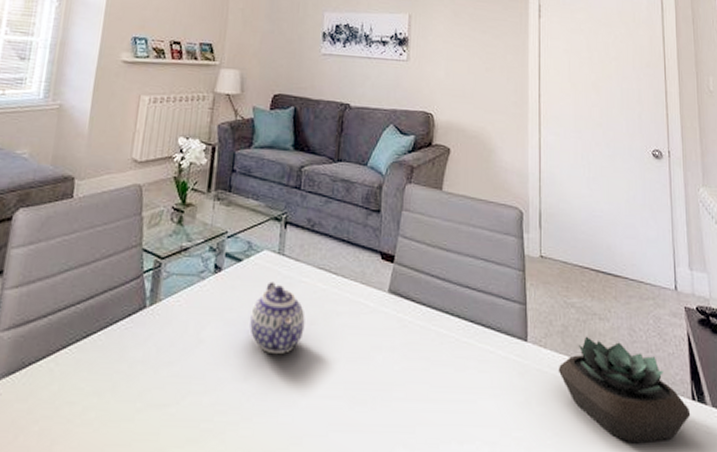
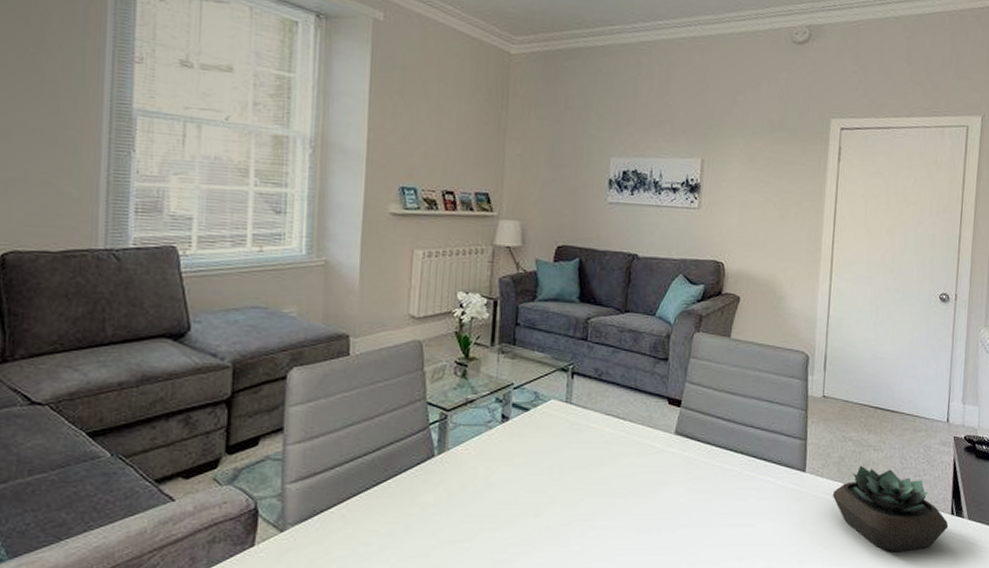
teapot: present [250,281,305,354] -> none [539,428,594,492]

